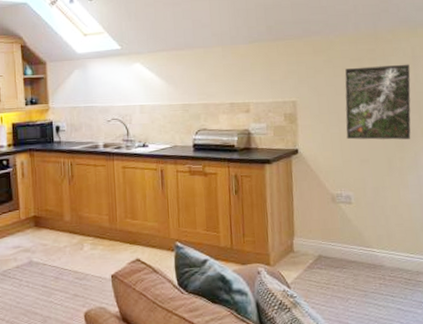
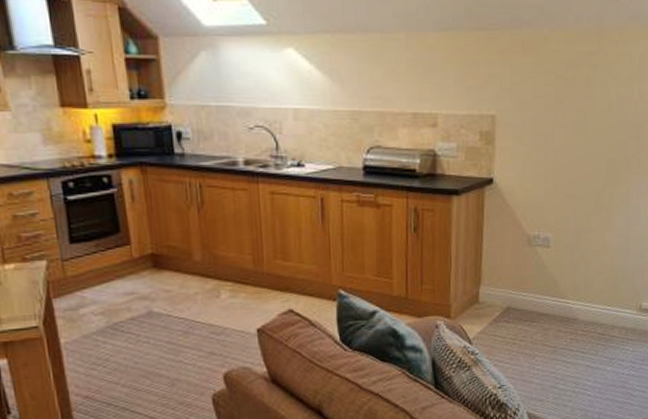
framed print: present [345,64,411,140] -> none [552,75,635,172]

